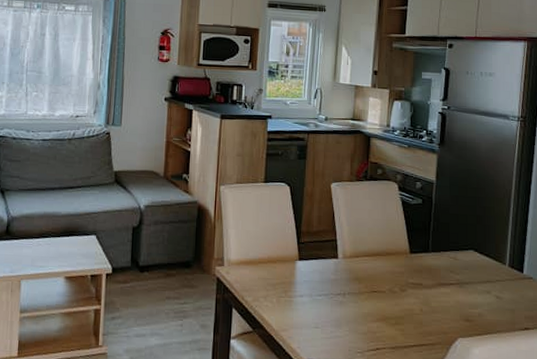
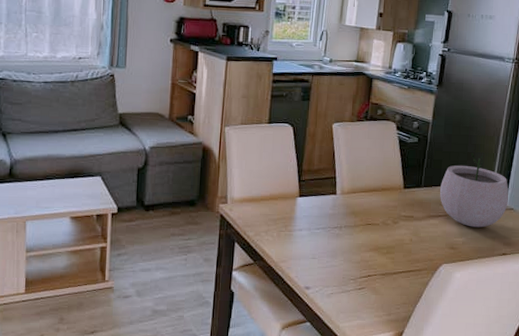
plant pot: none [450,215,526,298] -> present [440,152,509,228]

